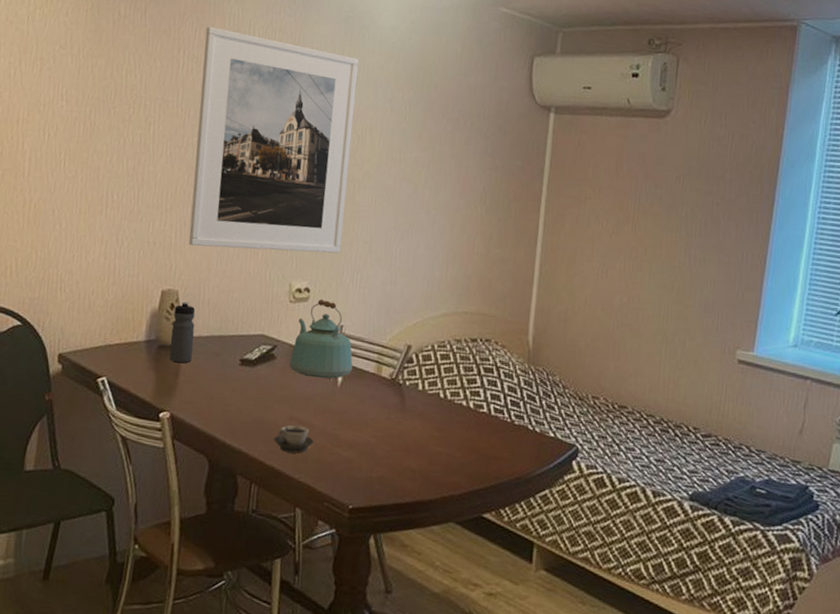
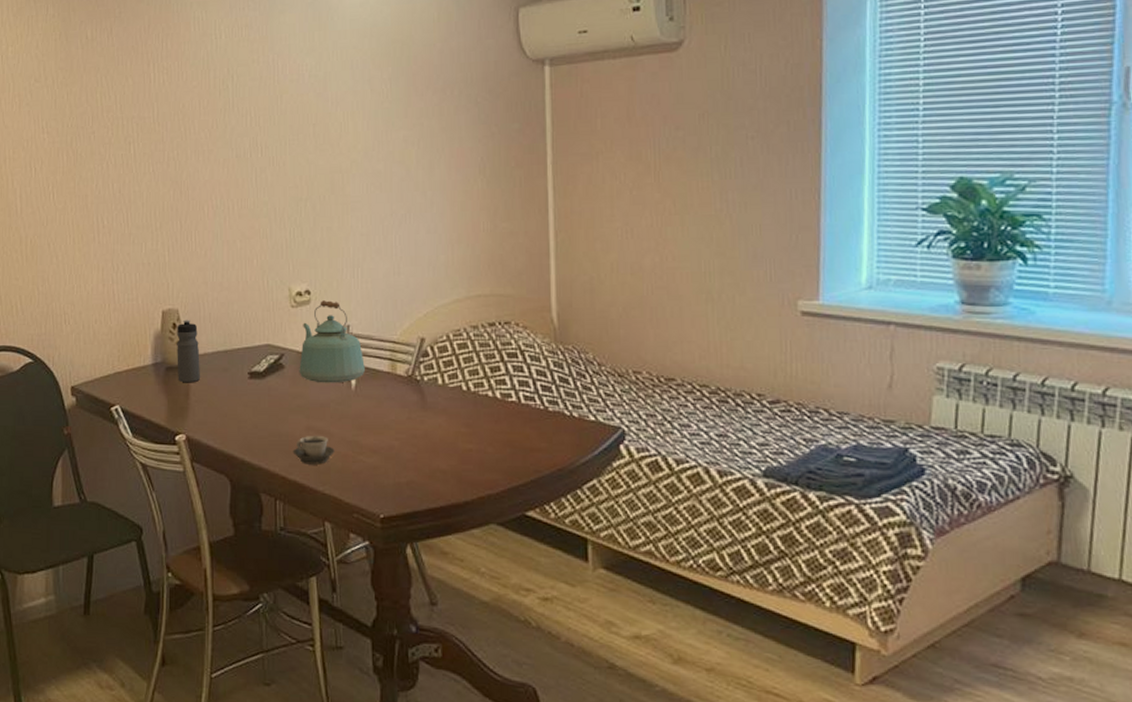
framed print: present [189,26,359,254] -> none [172,34,338,262]

